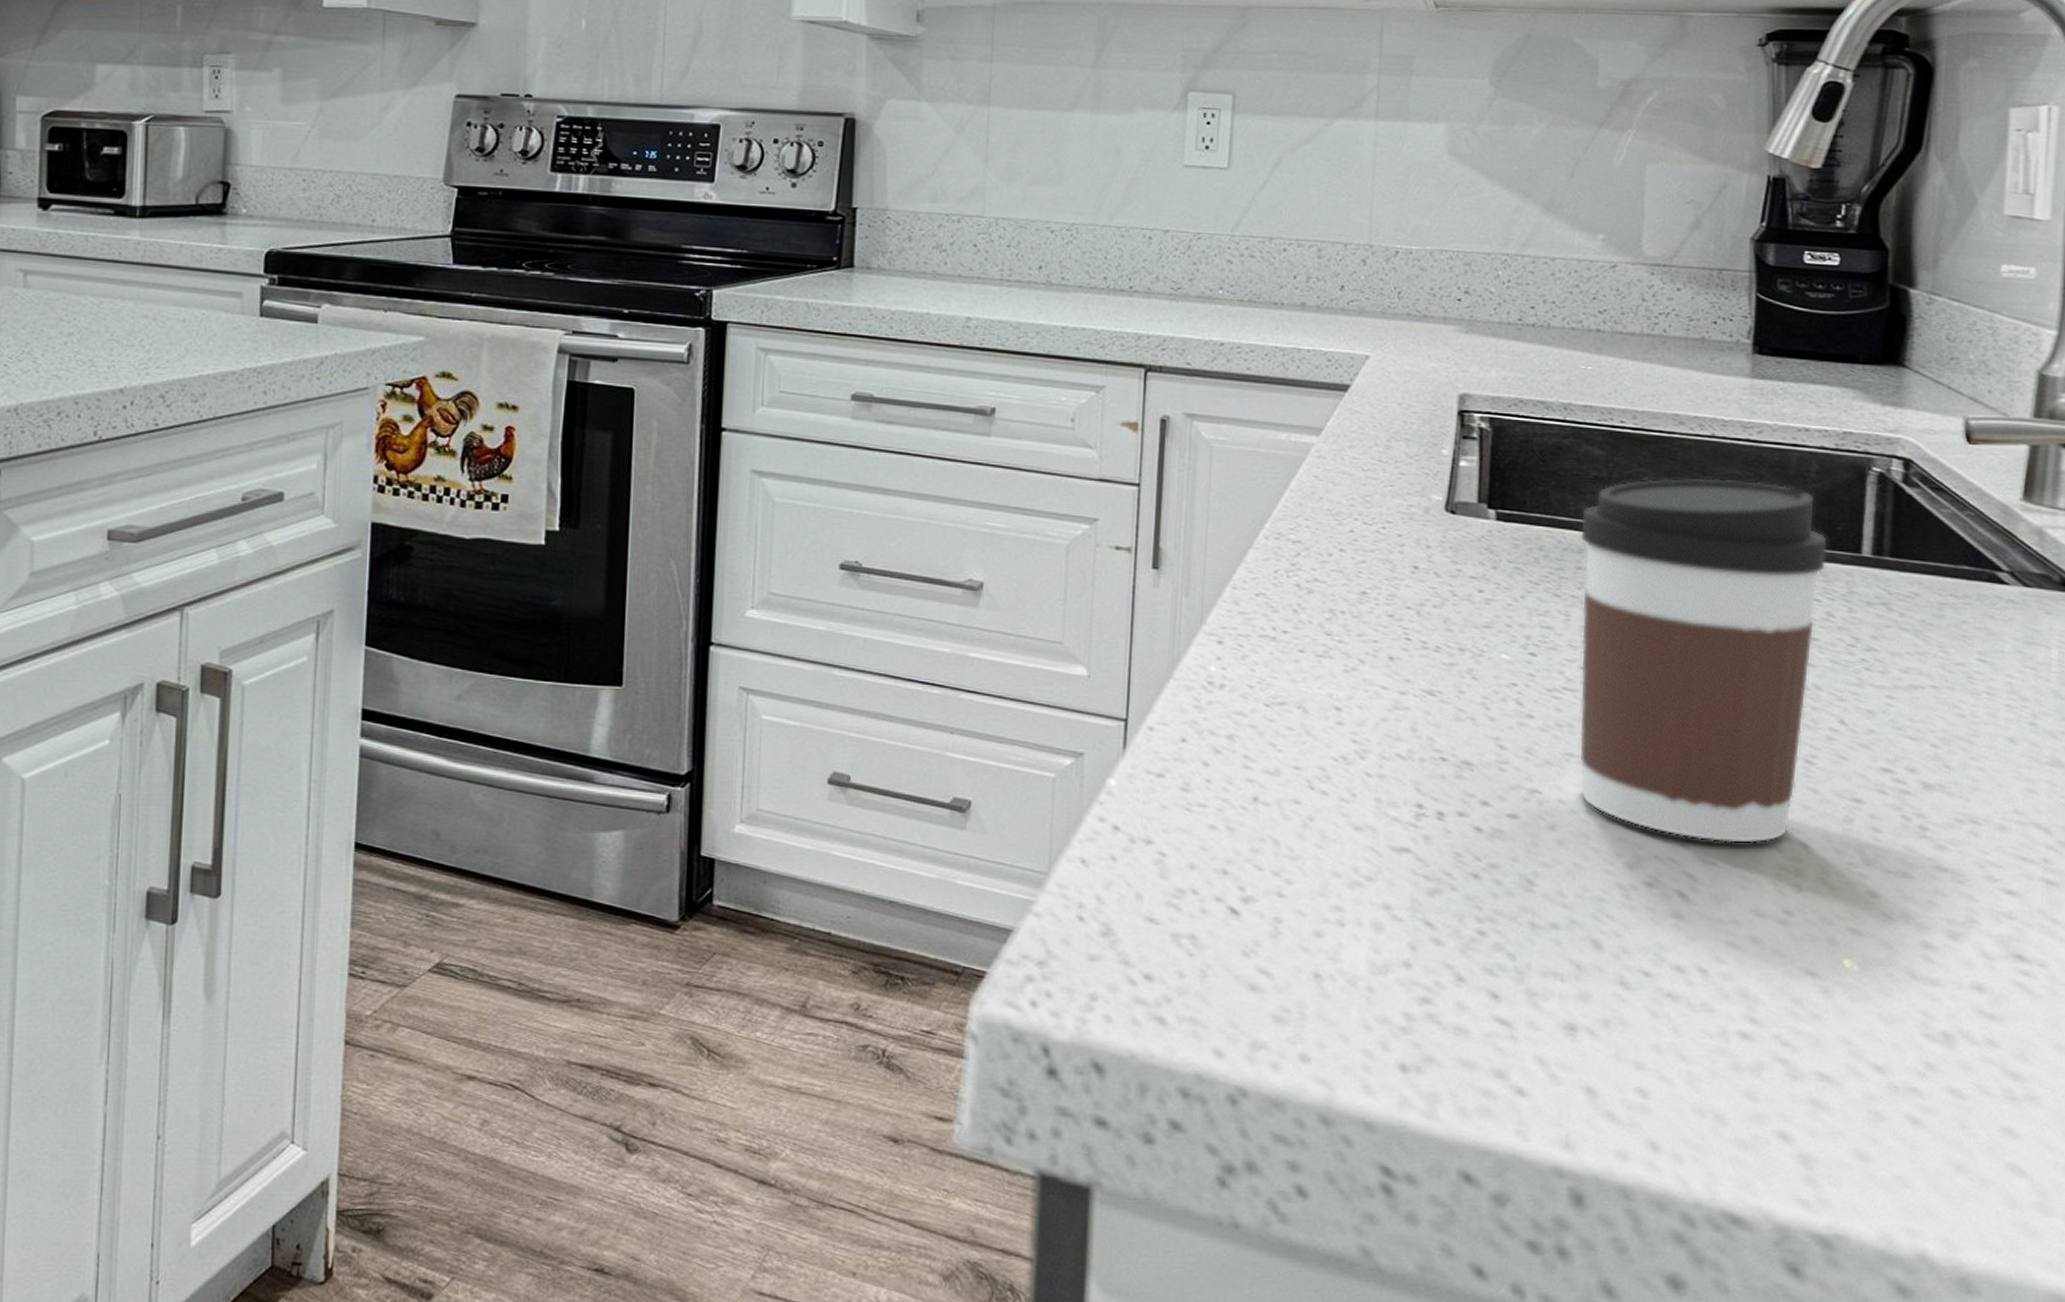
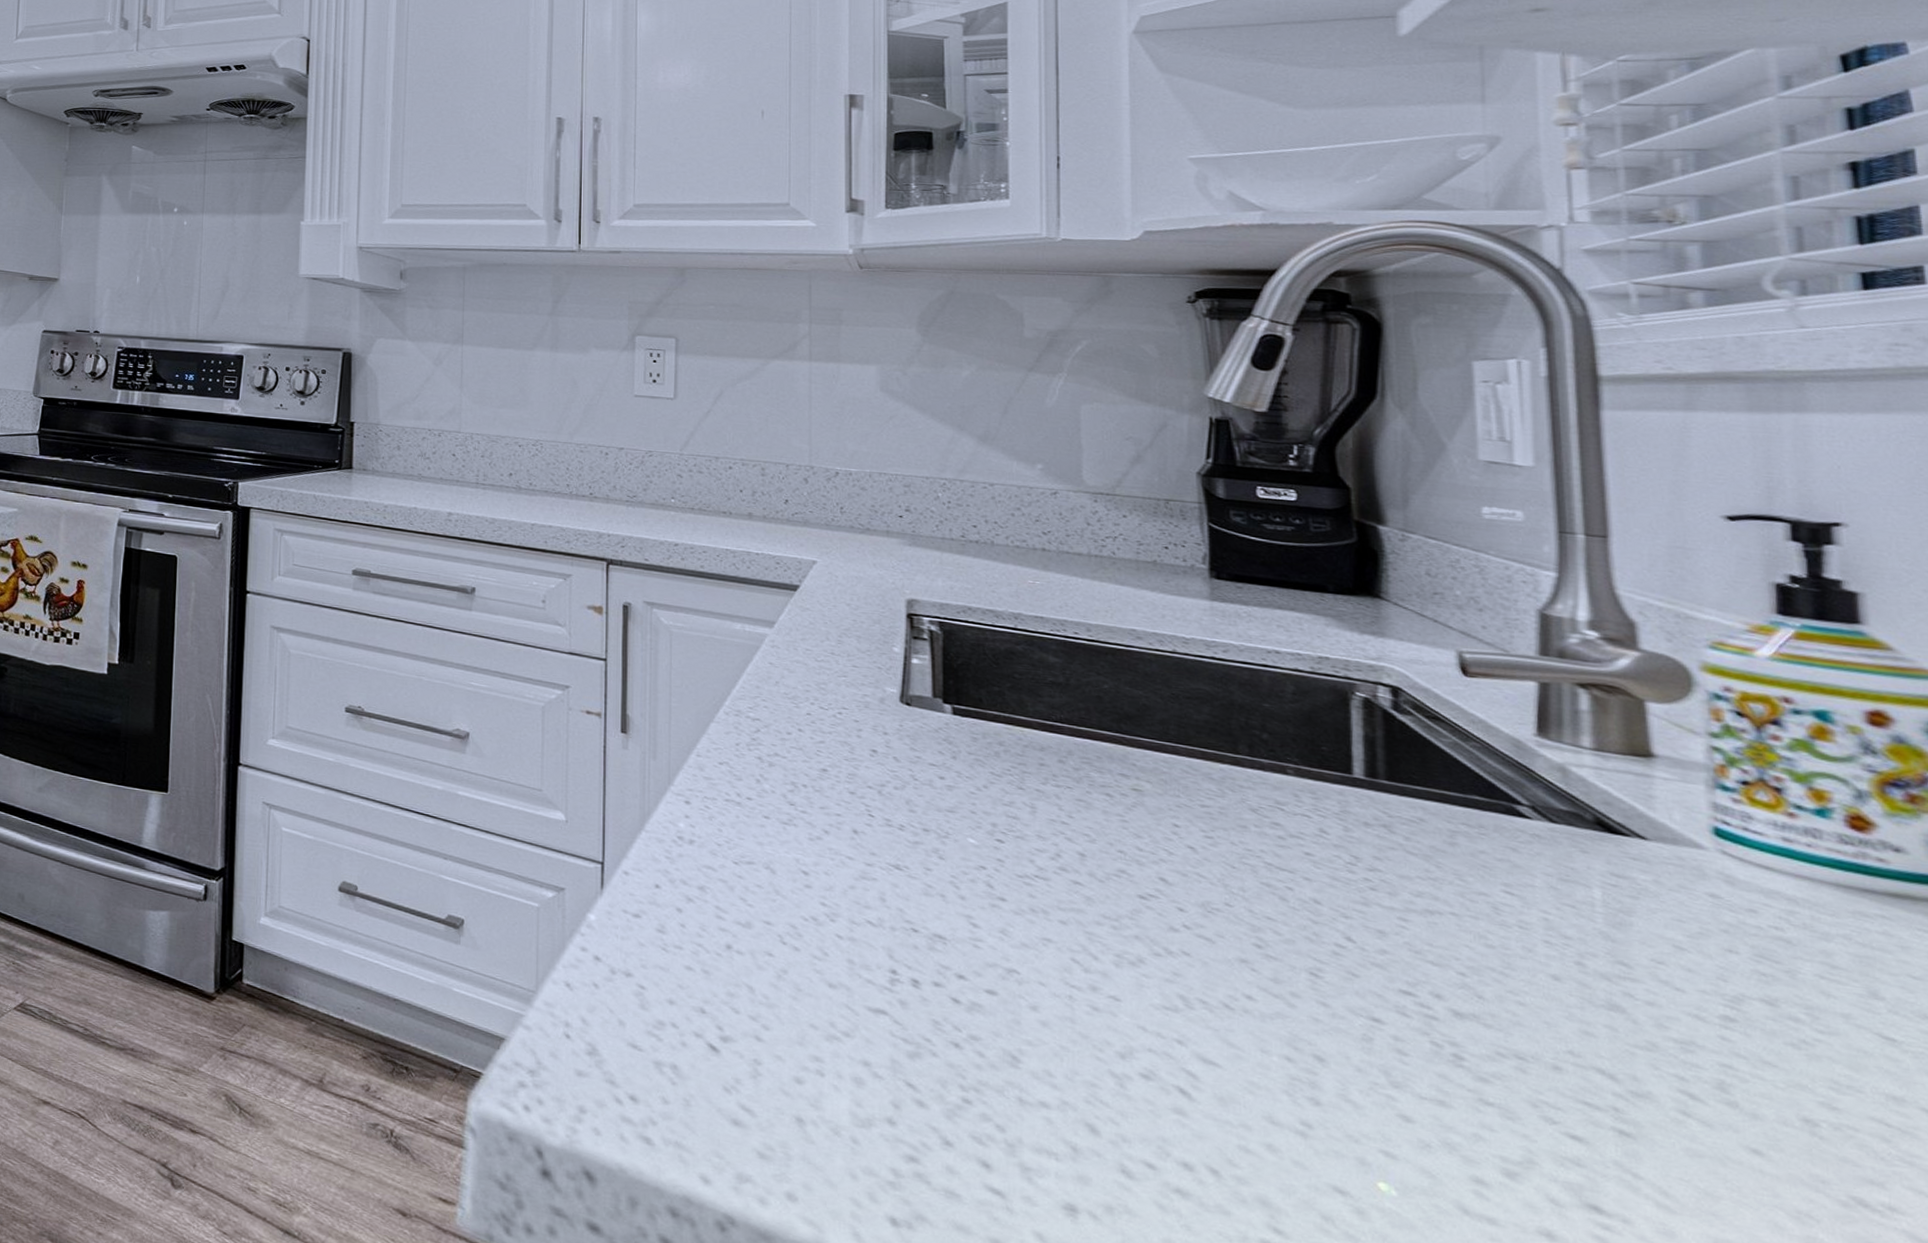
coffee cup: present [1579,477,1828,843] -> none [1040,687,1314,1051]

